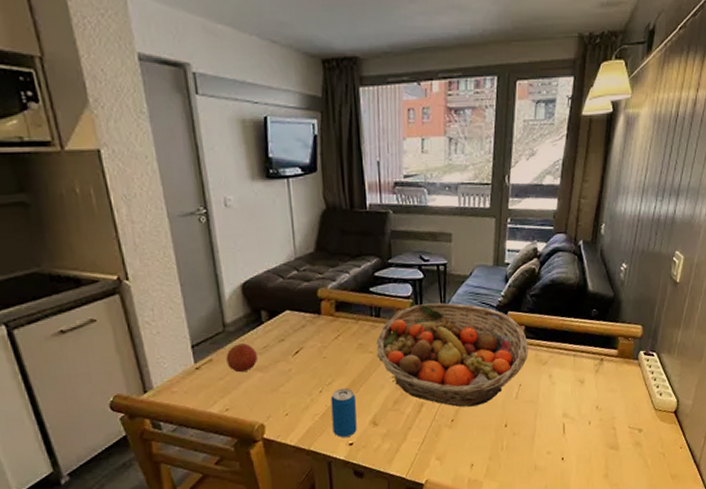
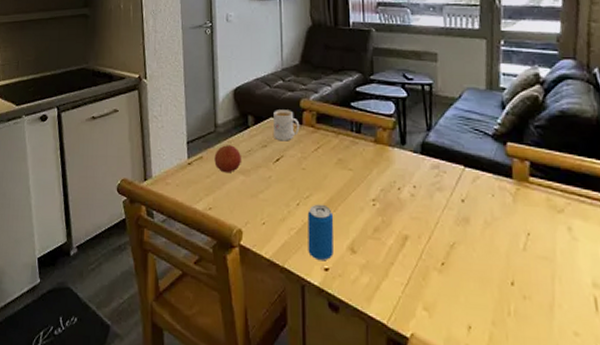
mug: none [289,301,319,334] -> present [273,110,300,141]
fruit basket: present [376,303,528,407] -> none [356,124,537,251]

